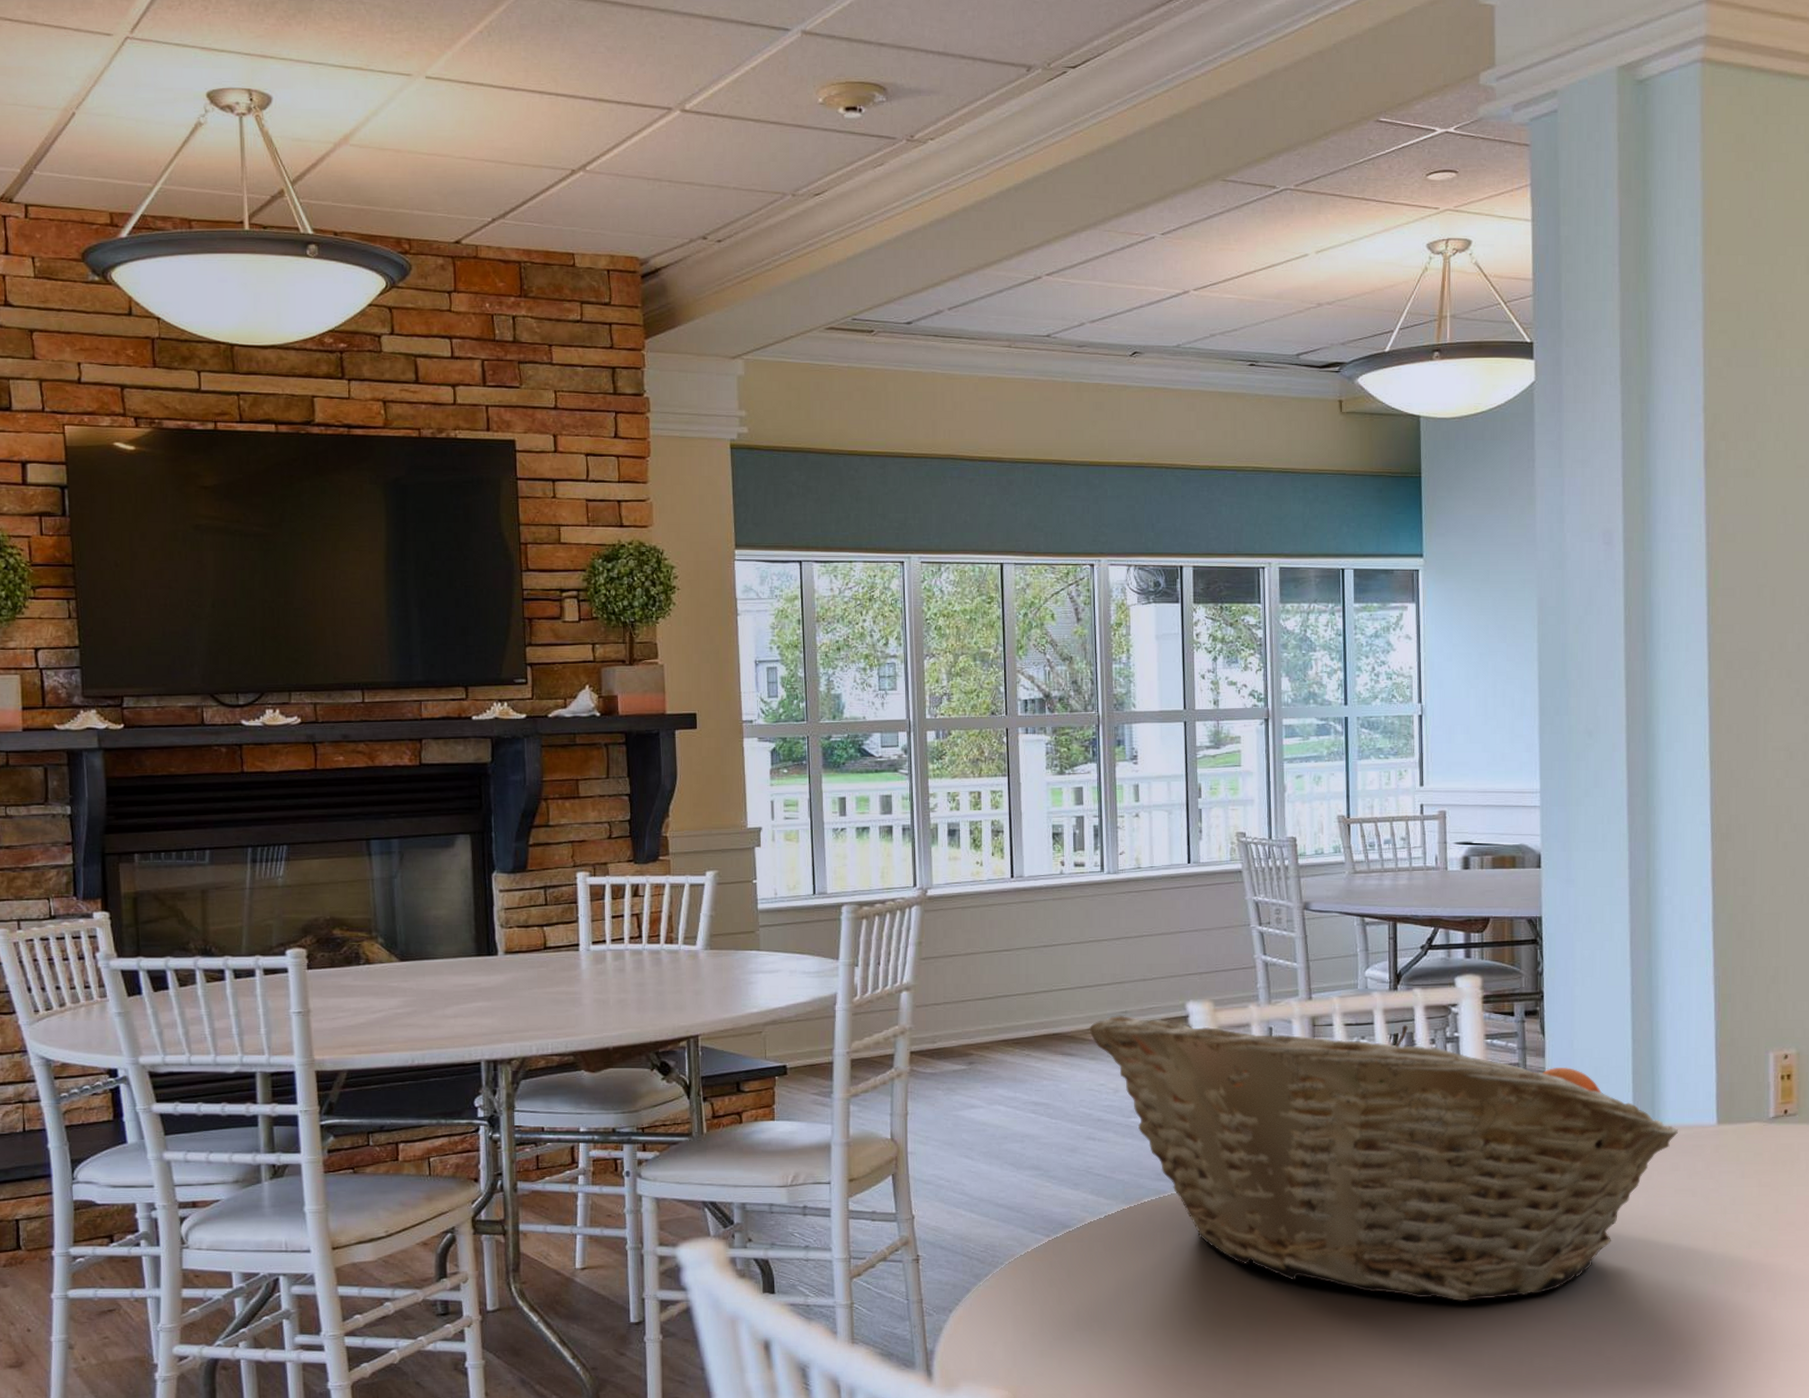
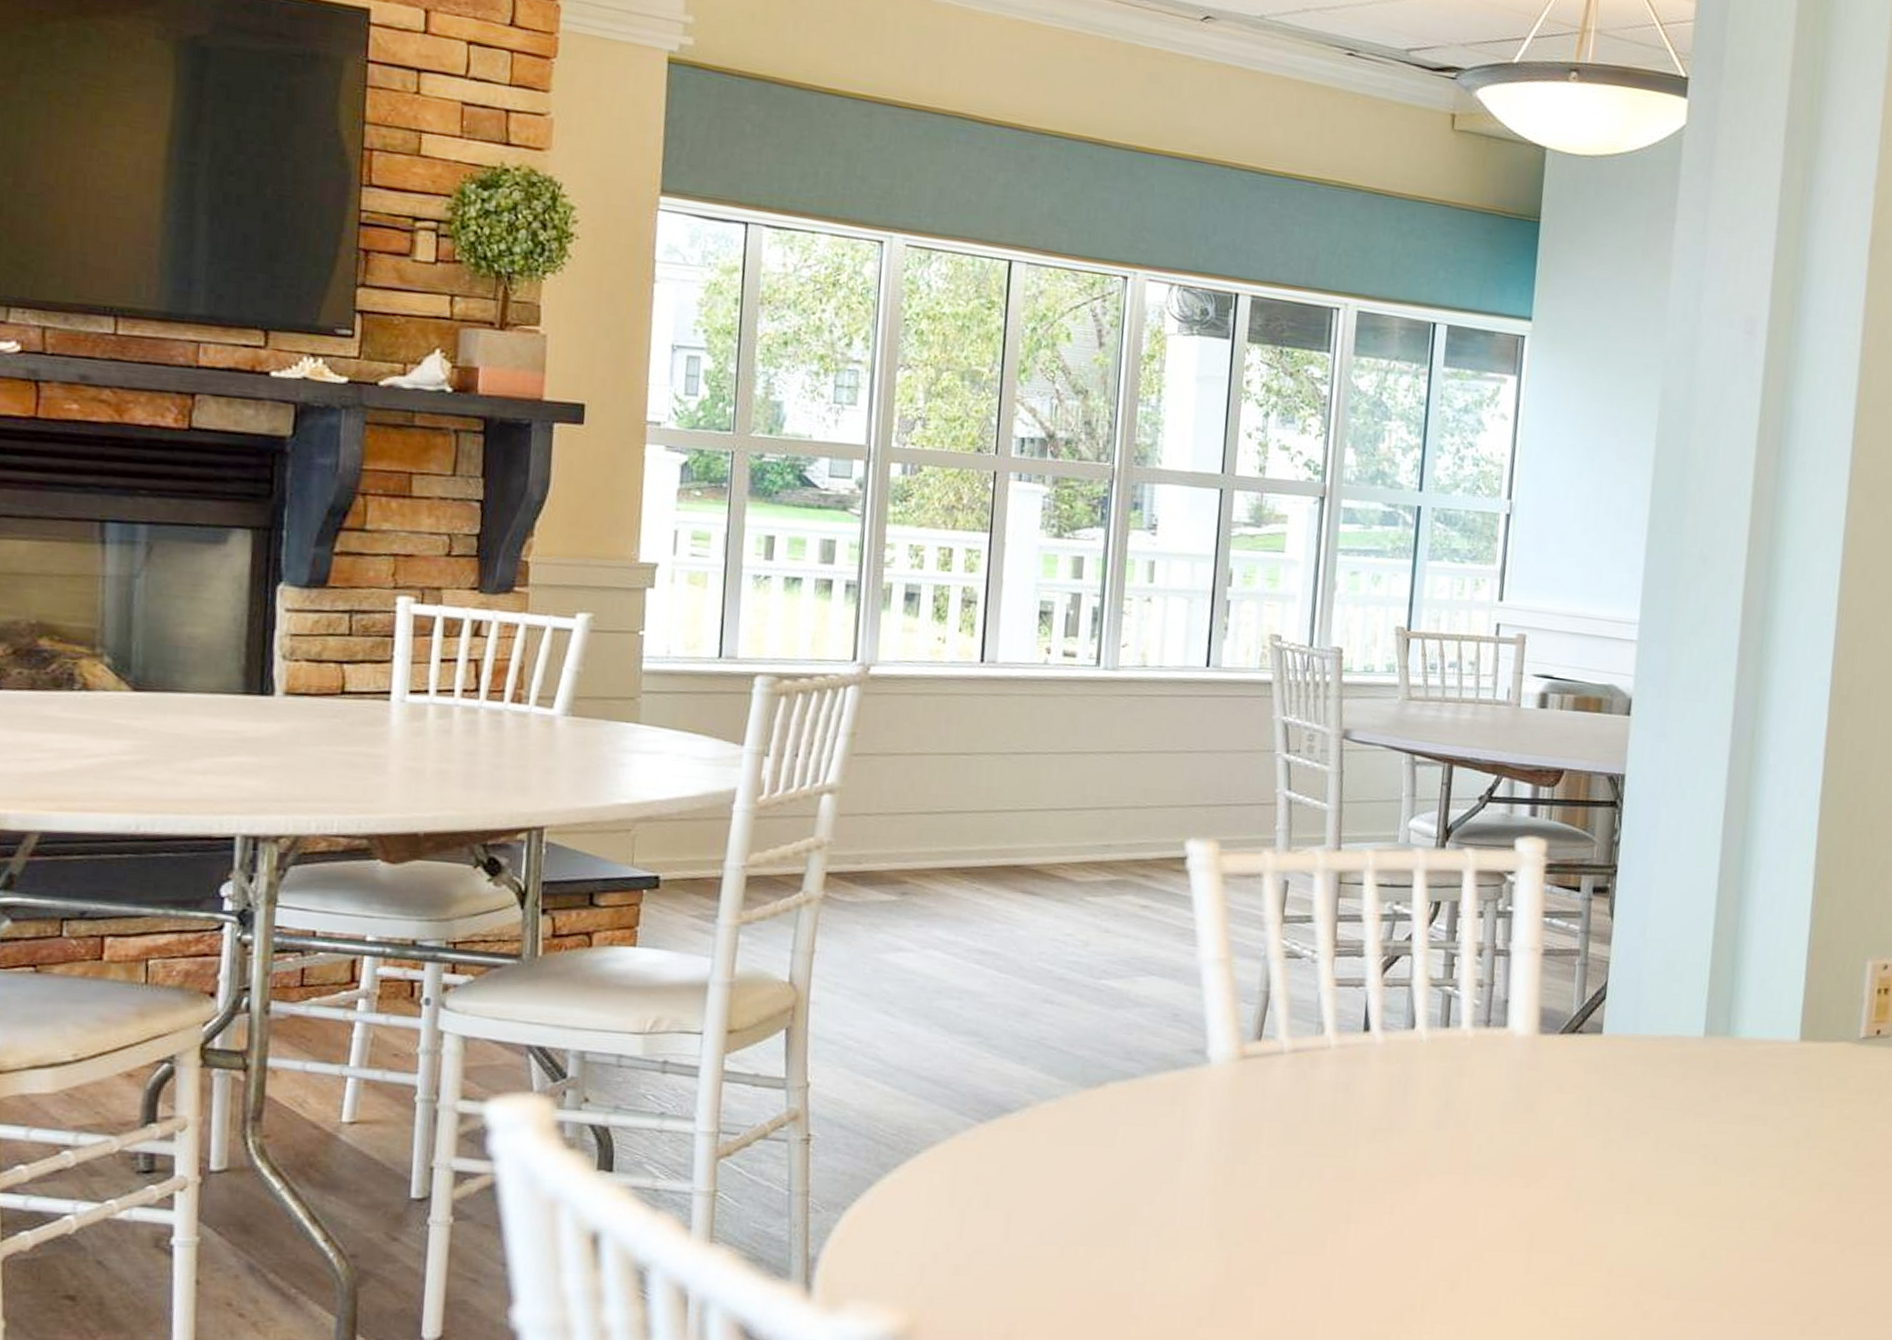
fruit basket: present [1089,1015,1678,1302] -> none [1060,848,1755,1235]

